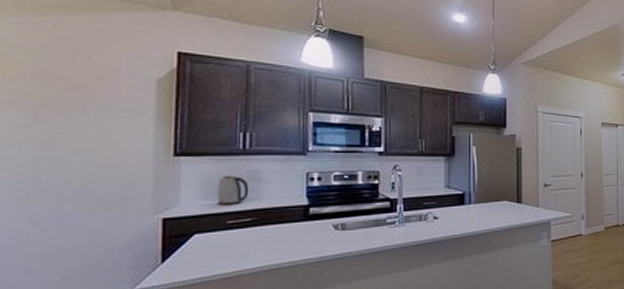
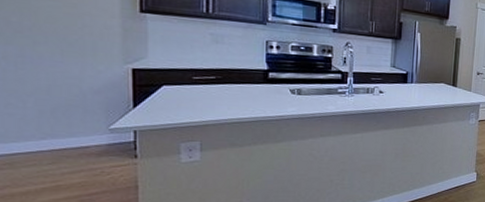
kettle: present [216,175,249,206] -> none [182,35,213,64]

